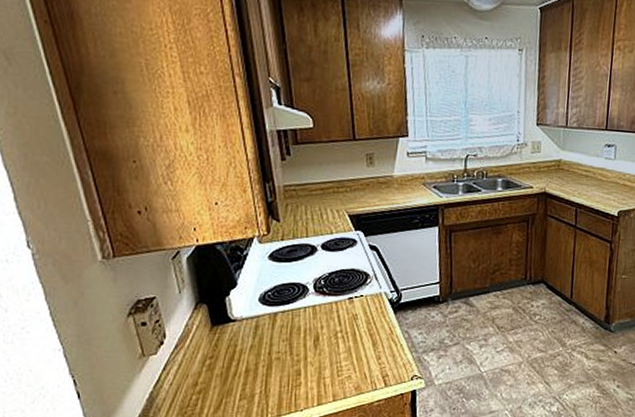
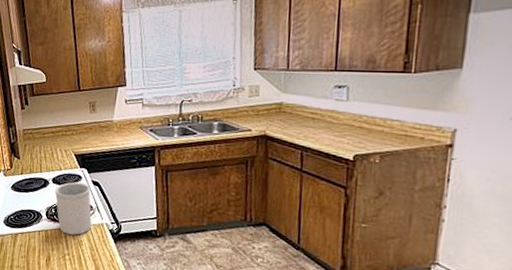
utensil holder: none [324,247,369,309] -> present [54,182,92,235]

